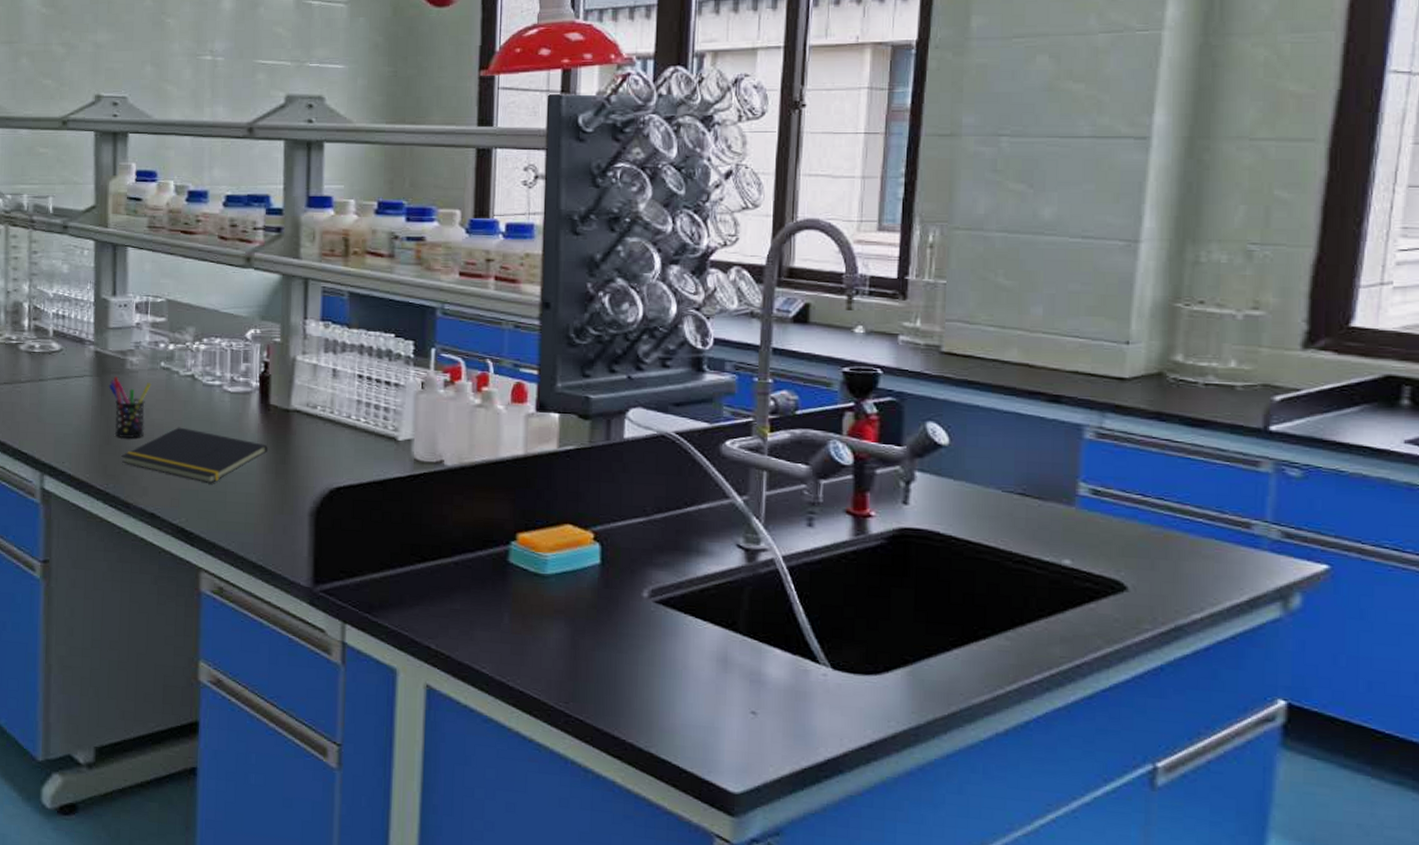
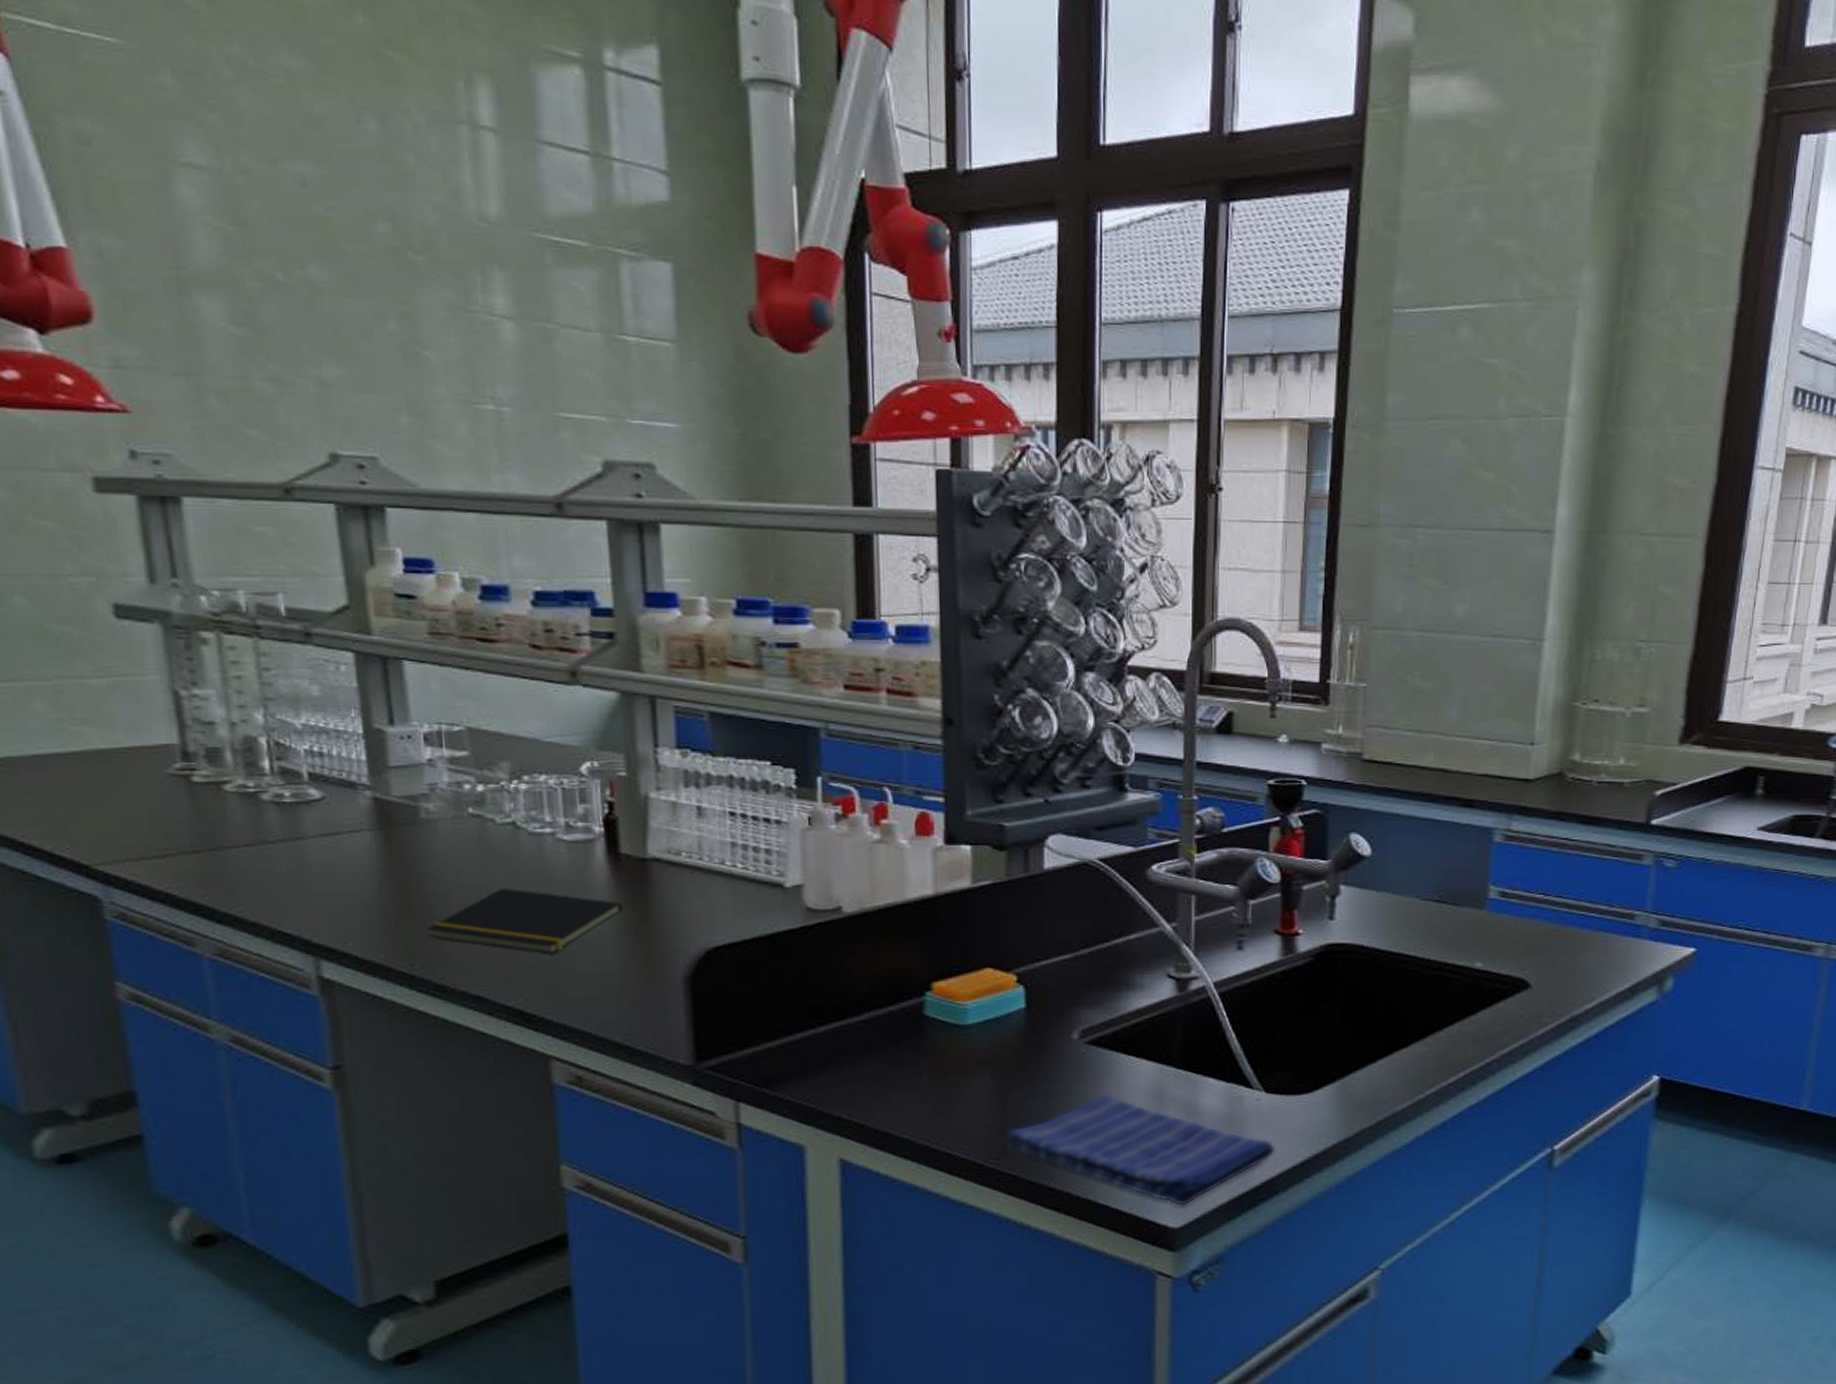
pen holder: present [108,376,152,439] -> none [397,829,458,907]
dish towel: none [576,652,842,773] -> present [1006,1094,1276,1207]

